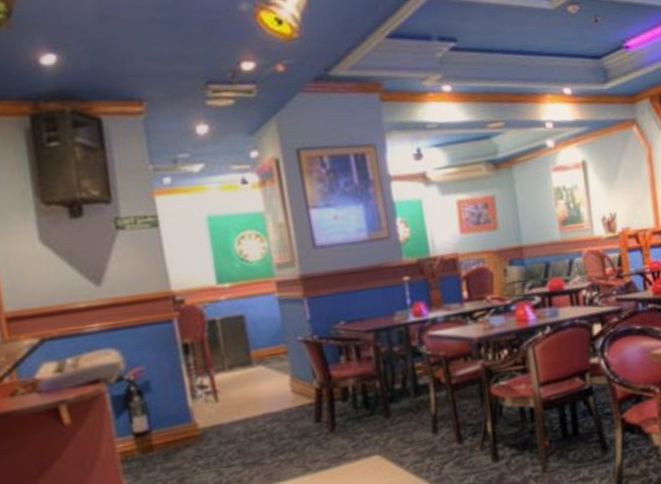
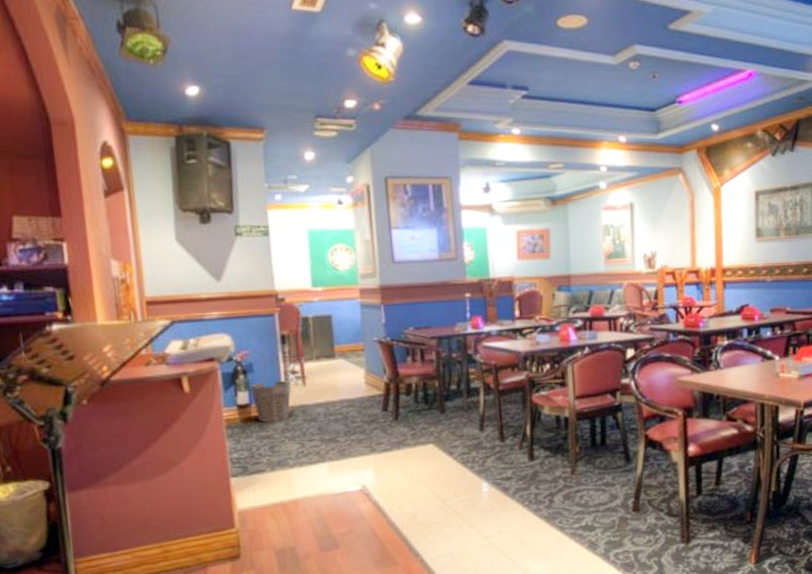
waste bin: none [148,397,201,451] -> present [249,380,292,423]

